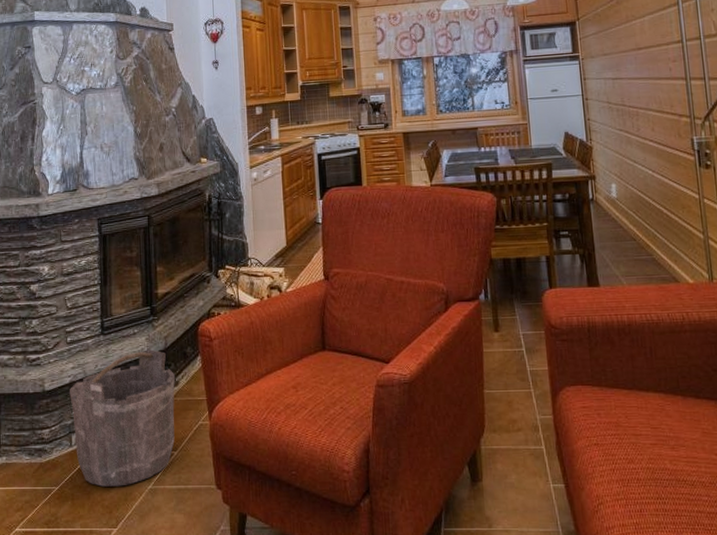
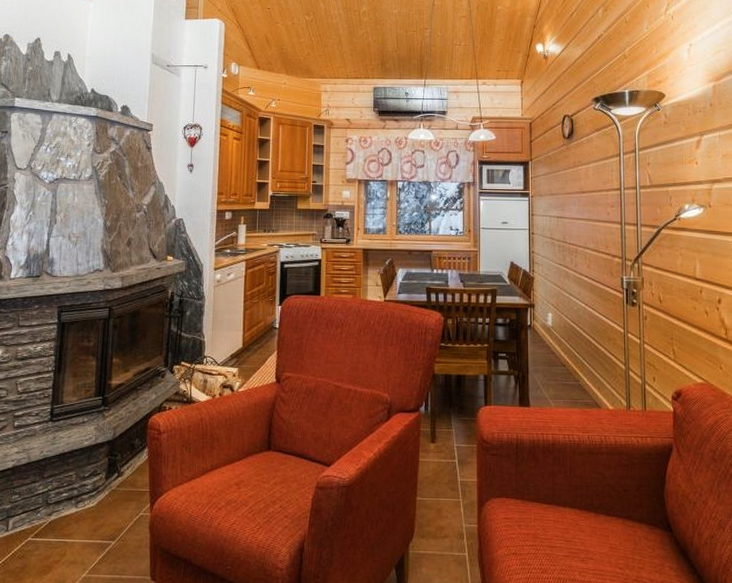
bucket: present [70,349,175,487] -> none [11,439,120,574]

